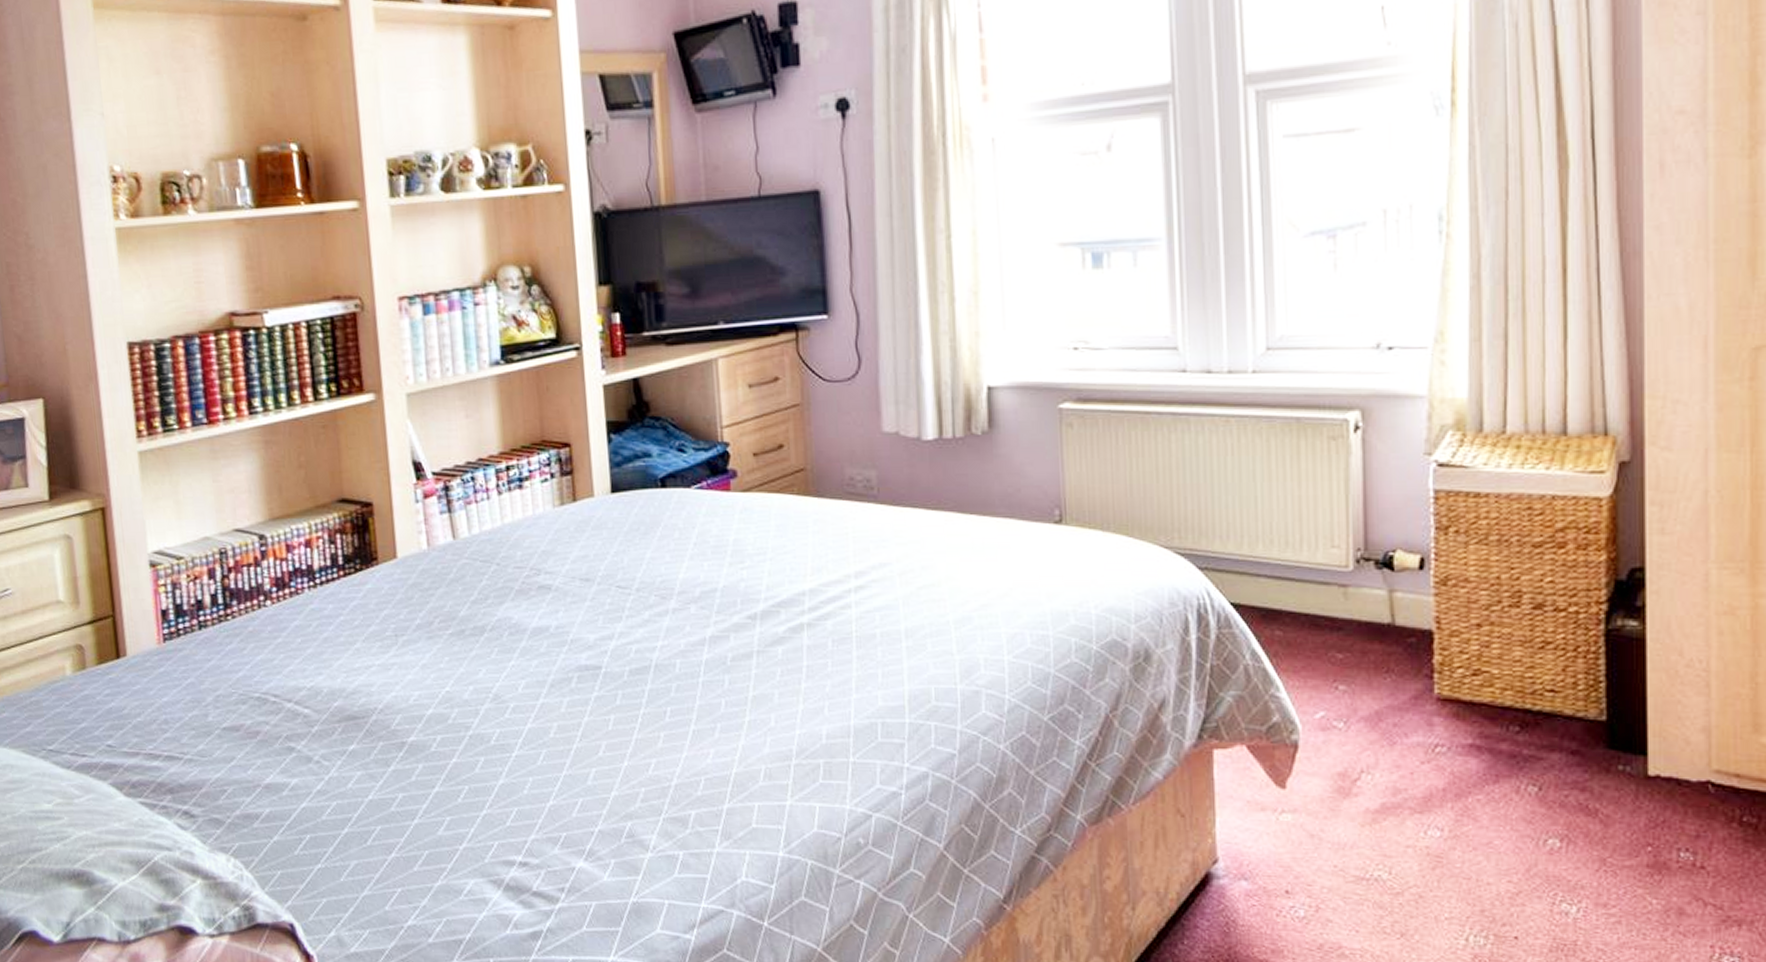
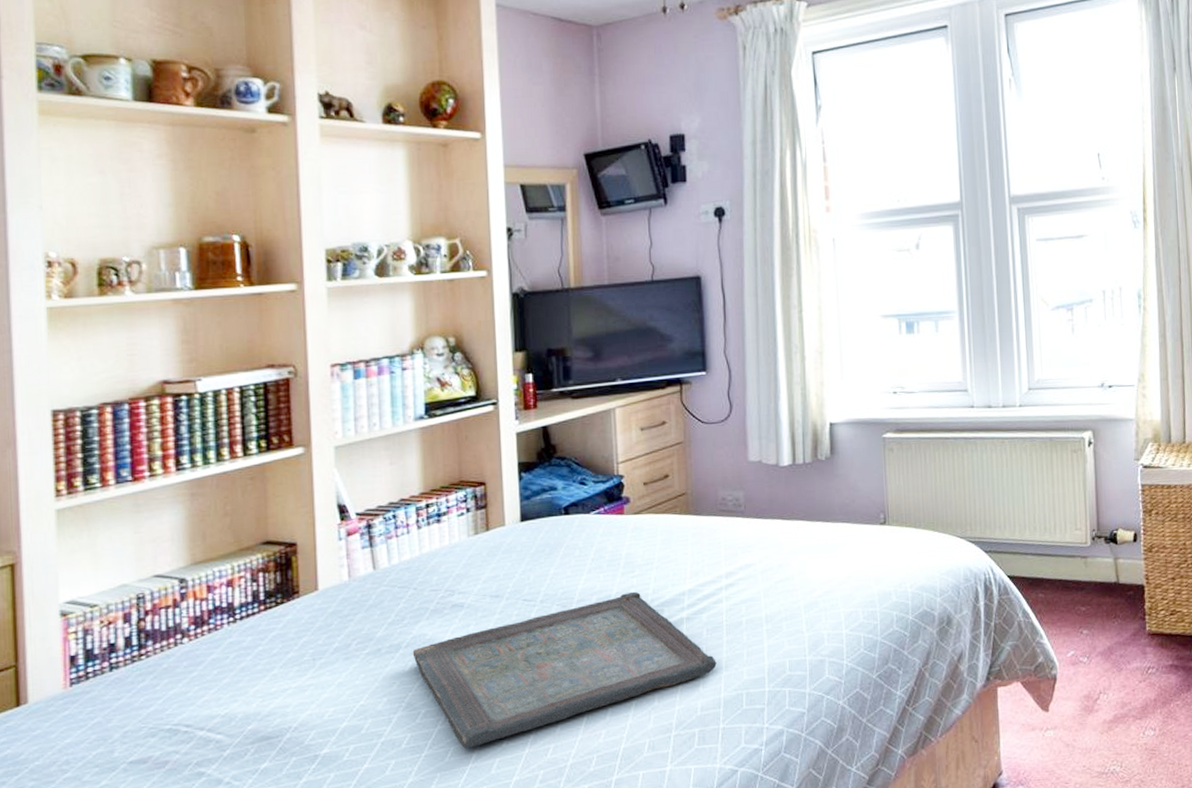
serving tray: none [498,586,845,752] -> present [412,591,717,748]

